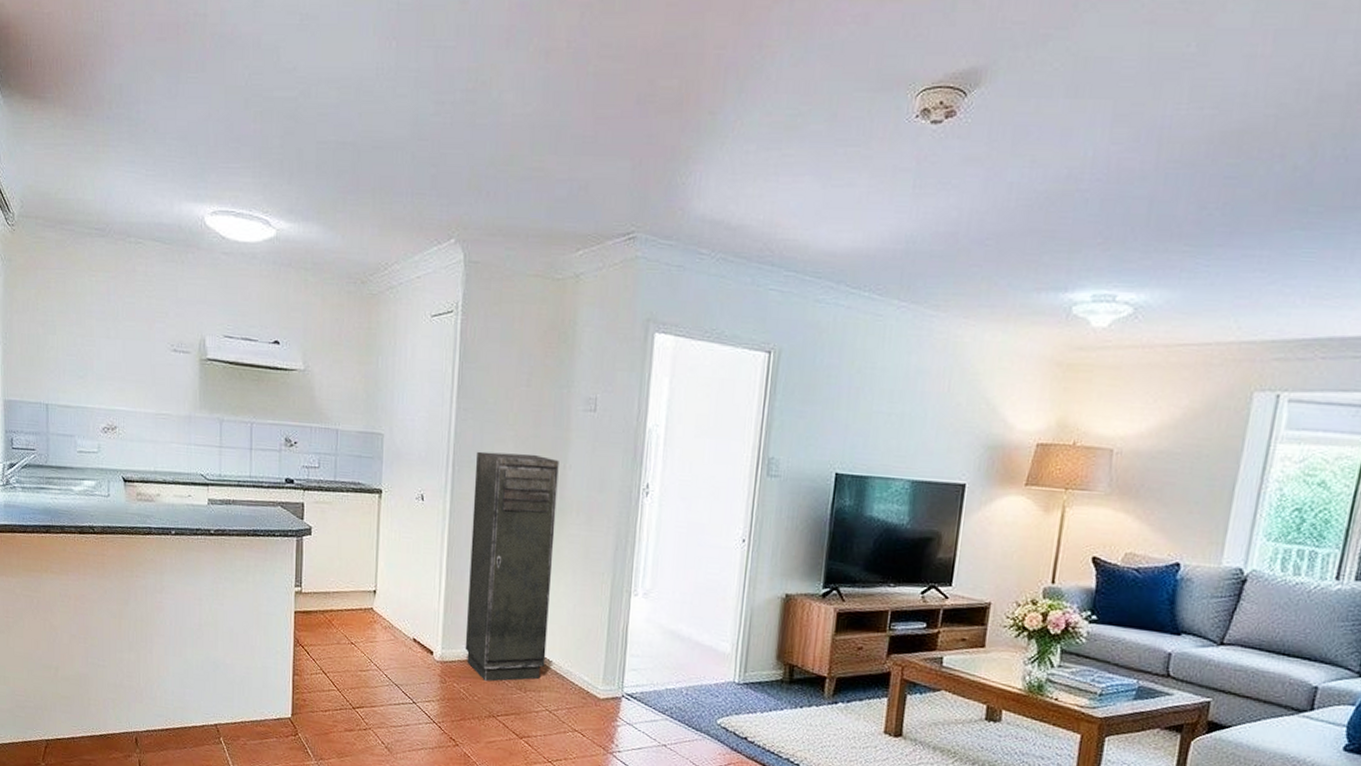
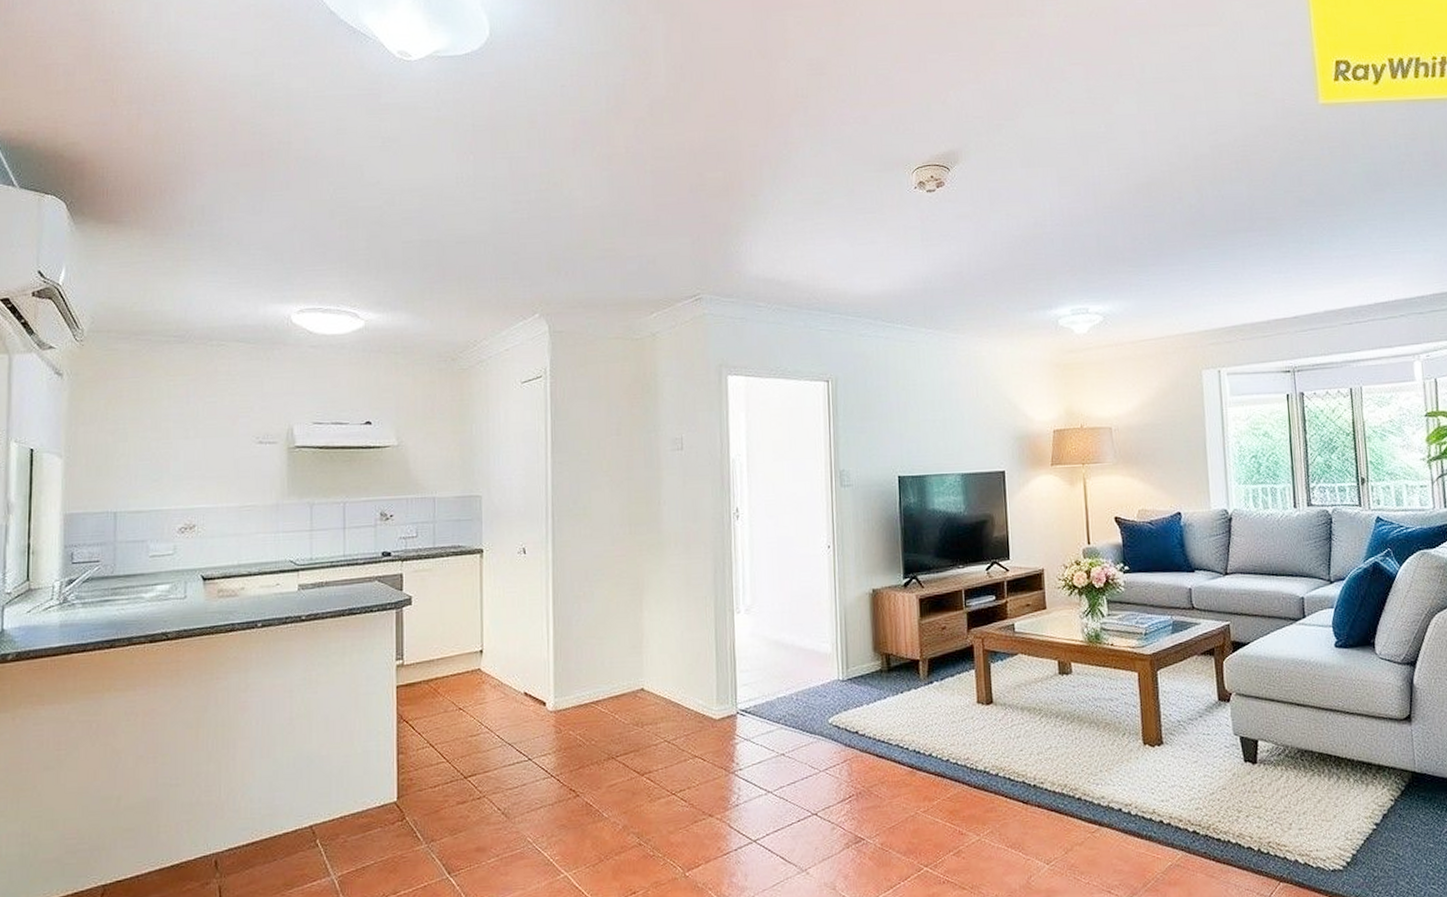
storage cabinet: present [465,451,559,682] -> none [574,495,659,723]

